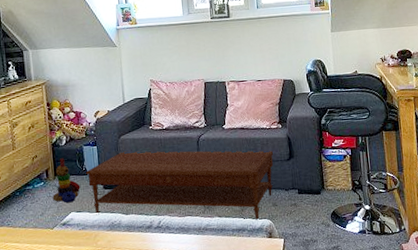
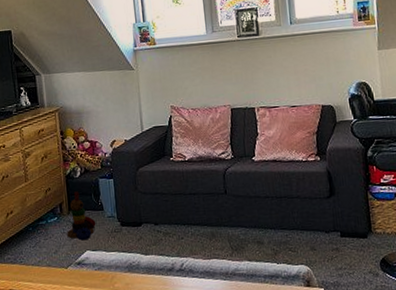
coffee table: present [86,150,274,221] -> none [102,185,312,267]

